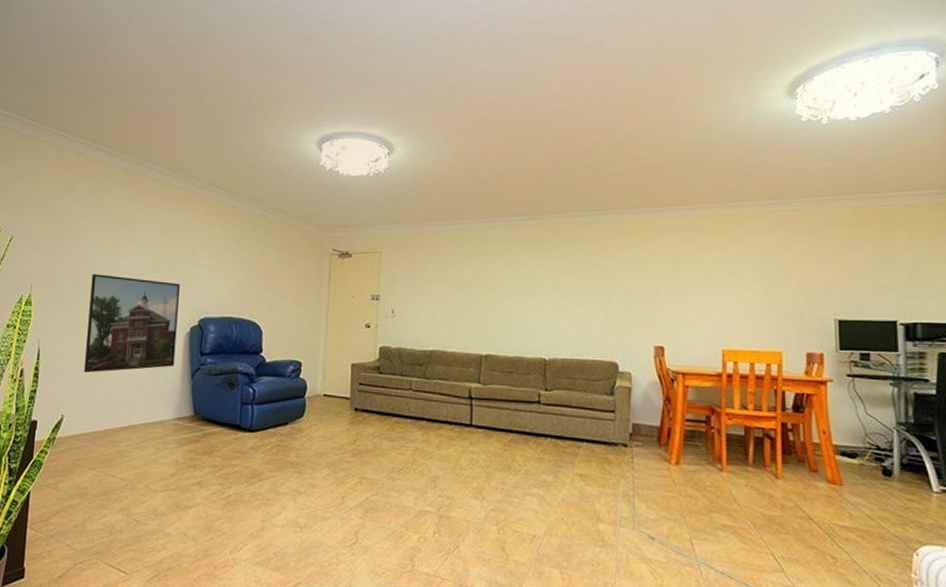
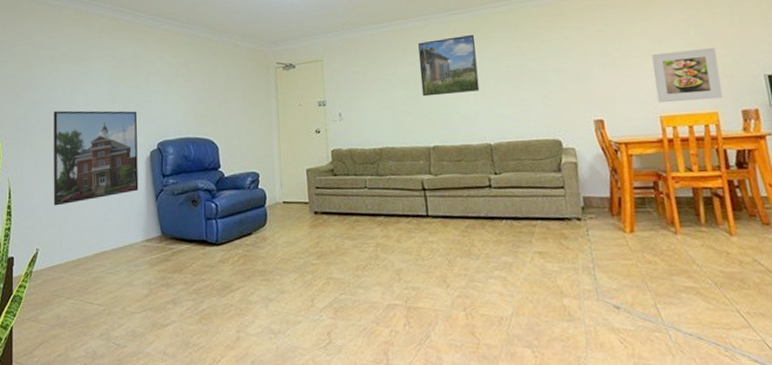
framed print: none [481,242,543,303] -> present [418,34,480,97]
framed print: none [722,284,790,339] -> present [652,47,723,102]

